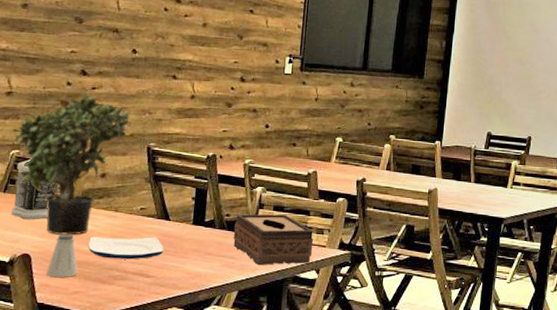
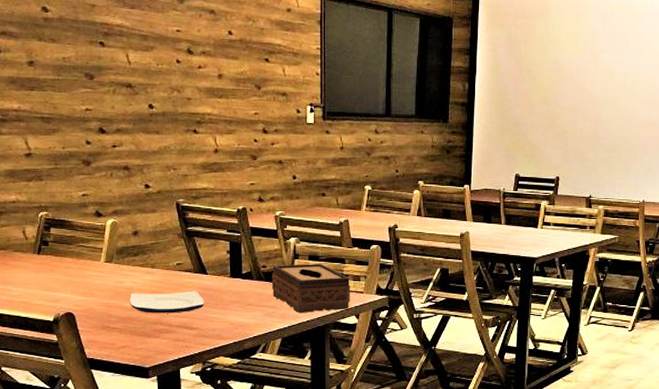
bottle: present [11,158,59,220] -> none [47,219,93,280]
potted plant: present [12,93,133,235] -> none [37,151,158,293]
saltshaker: present [46,234,78,278] -> none [92,292,122,334]

